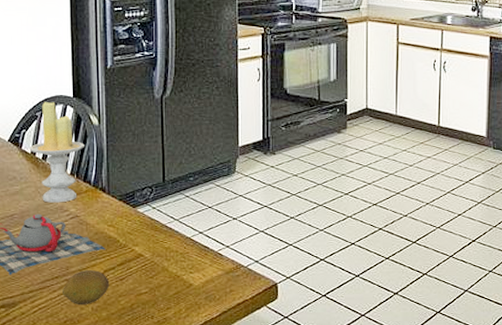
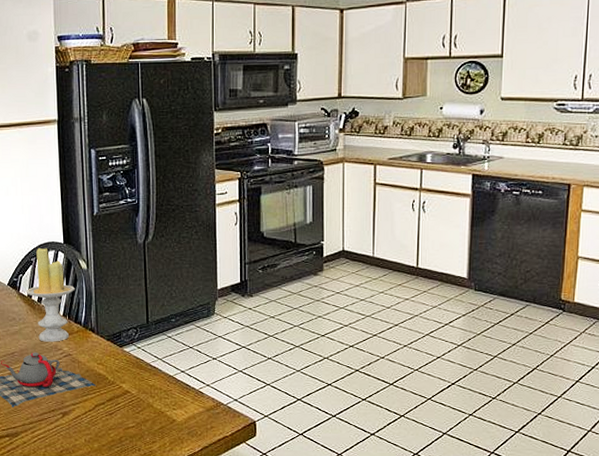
fruit: present [63,270,110,305] -> none [58,405,100,437]

